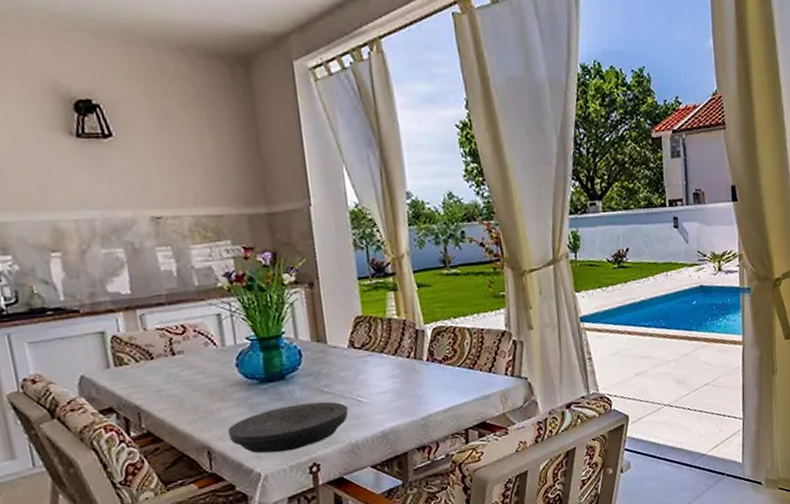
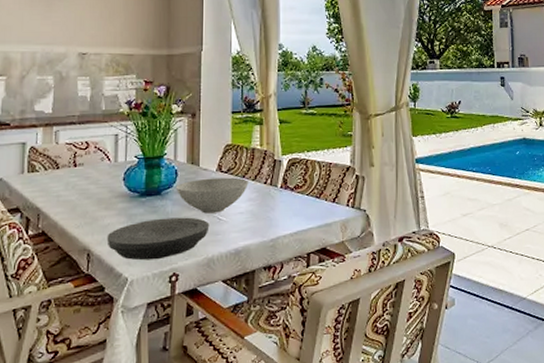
bowl: none [303,353,389,397] -> present [176,177,248,214]

